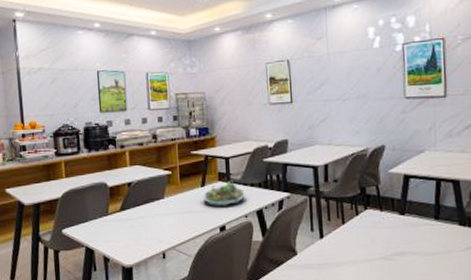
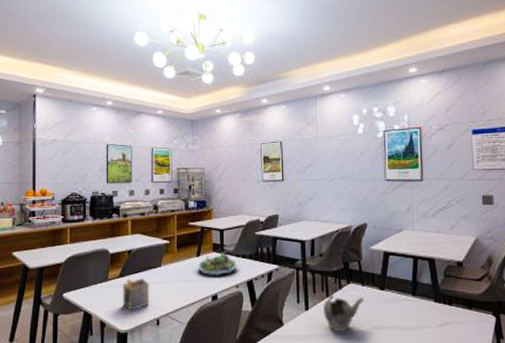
napkin holder: none [124,210,154,245] -> present [122,277,150,311]
teapot: none [339,221,383,261] -> present [324,294,364,333]

